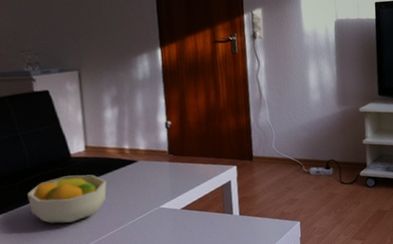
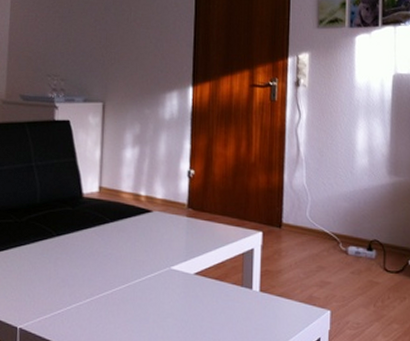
fruit bowl: present [27,174,107,224] -> none [32,217,117,272]

